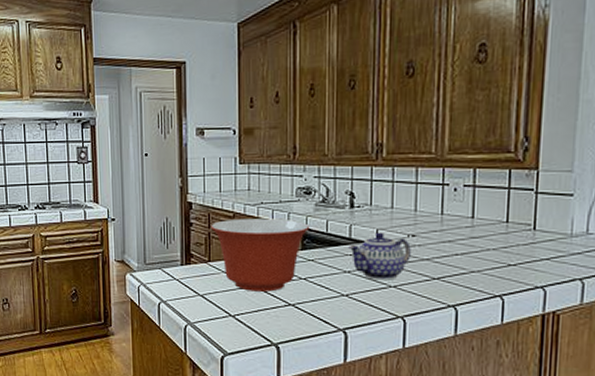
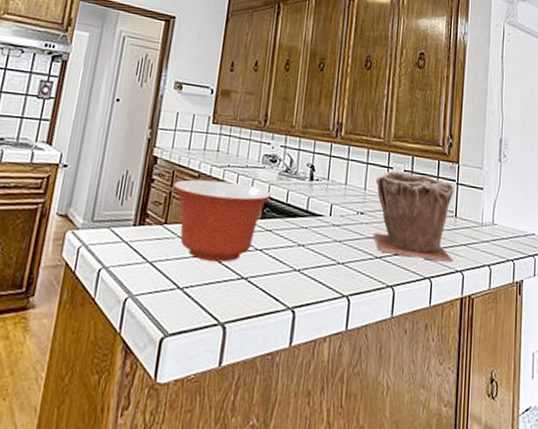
teapot: present [348,232,411,280] -> none [305,207,359,257]
plant pot: none [428,186,533,279] -> present [373,171,454,263]

